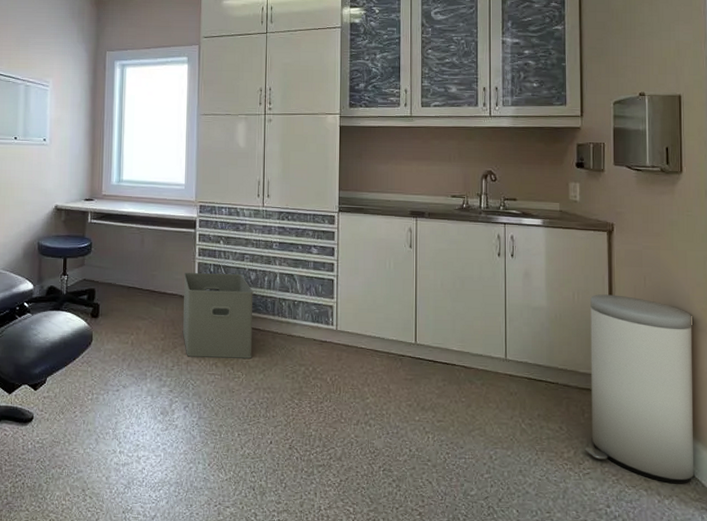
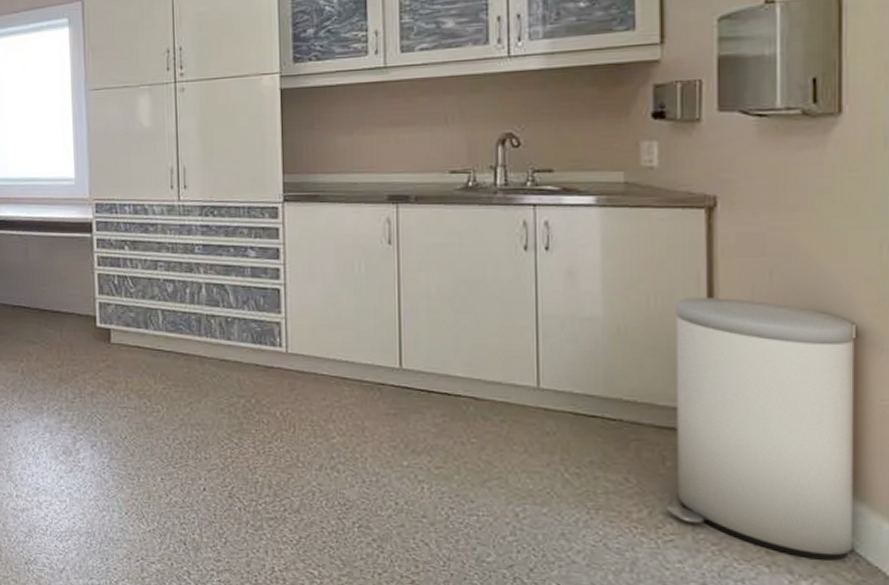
storage box: present [182,273,254,359] -> none [80,287,175,389]

